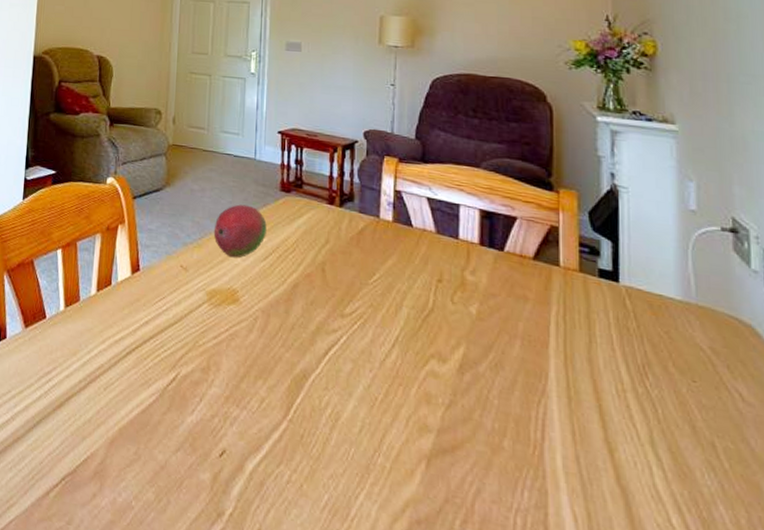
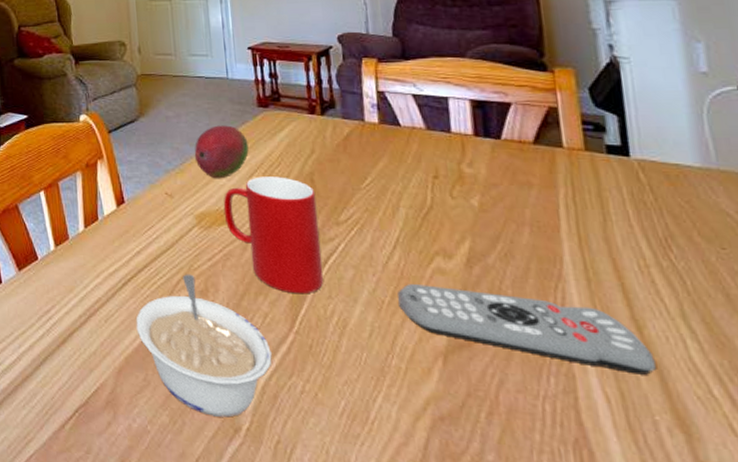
legume: none [134,350,263,501] -> present [135,274,272,417]
cup: none [234,260,325,383] -> present [223,177,324,294]
remote control: none [391,383,622,498] -> present [398,284,656,375]

